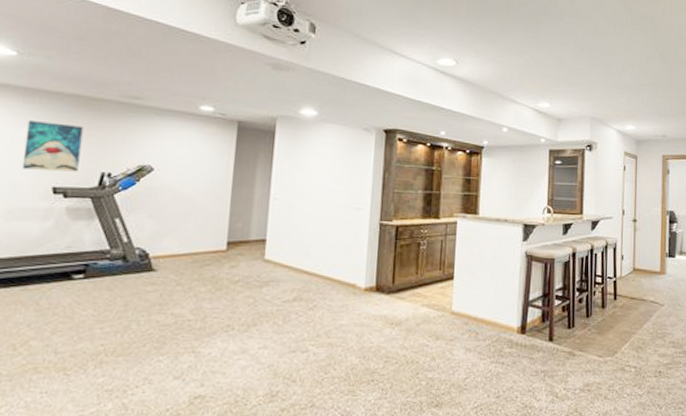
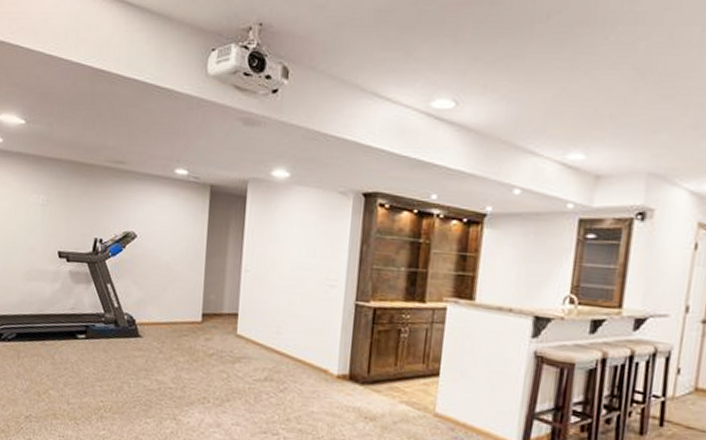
wall art: present [22,121,84,172] -> none [35,187,79,237]

